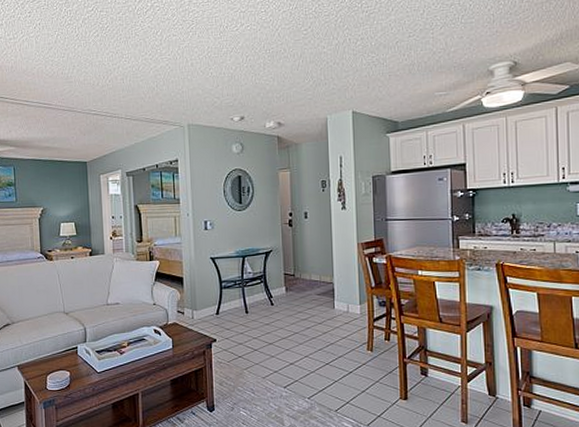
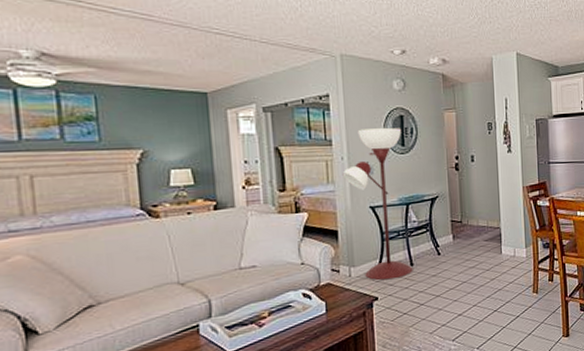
floor lamp: none [188,187,248,324] -> present [342,128,413,281]

